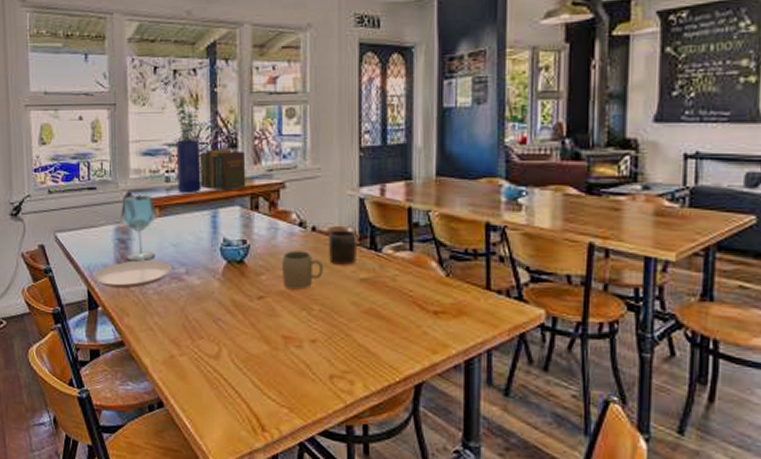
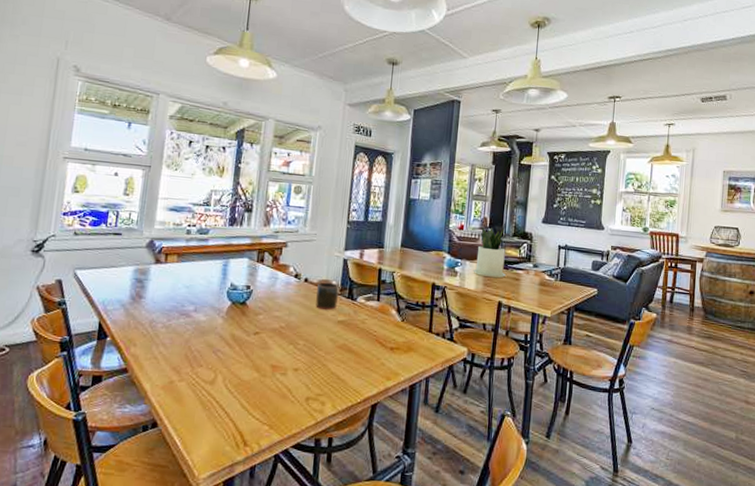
plate: present [94,260,173,289] -> none [107,298,183,322]
wine glass: present [121,194,157,262] -> none [141,242,175,299]
vase: present [175,94,201,194] -> none [197,167,225,245]
books: present [199,149,246,191] -> none [217,211,258,246]
mug: present [282,250,323,290] -> none [276,296,310,328]
planter: none [545,136,598,210] -> present [473,226,506,279]

